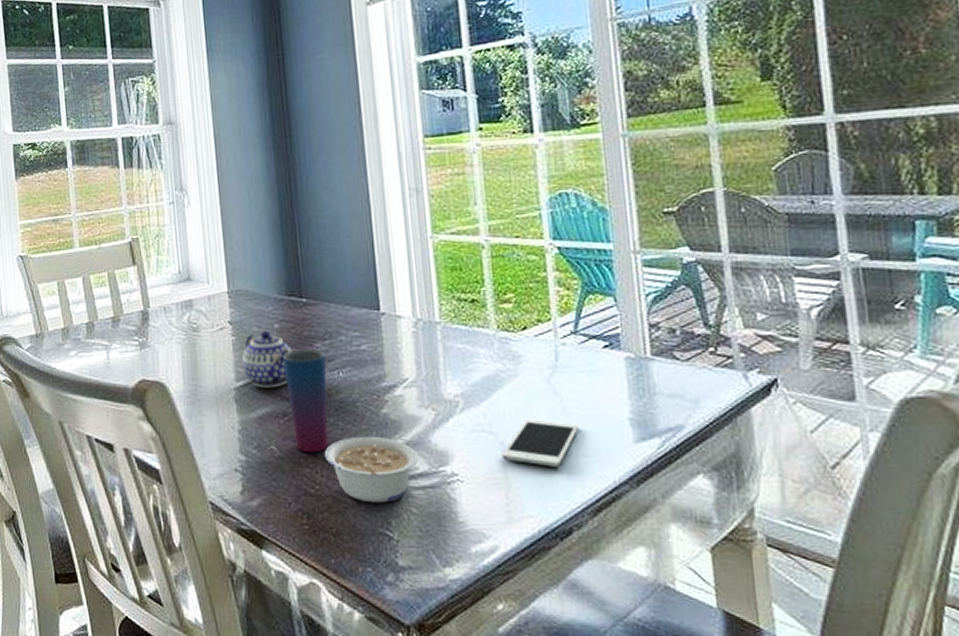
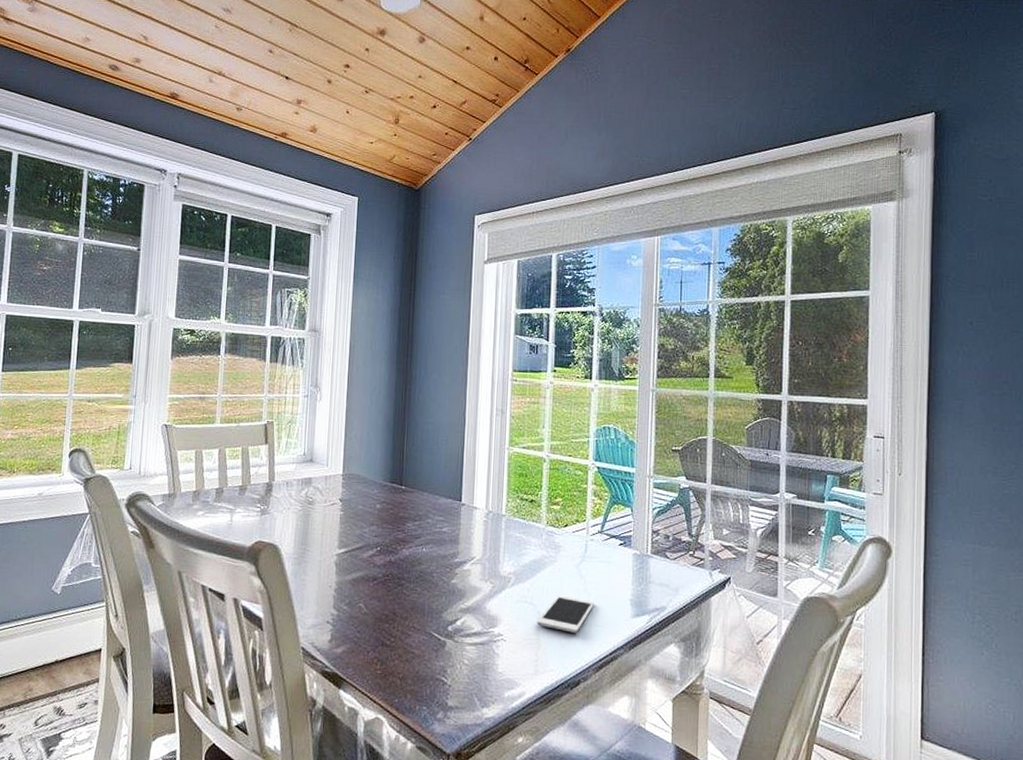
teapot: present [241,330,292,388] -> none [345,509,388,556]
cup: present [283,349,329,453] -> none [379,527,414,612]
legume: present [324,436,419,503] -> none [402,600,475,655]

